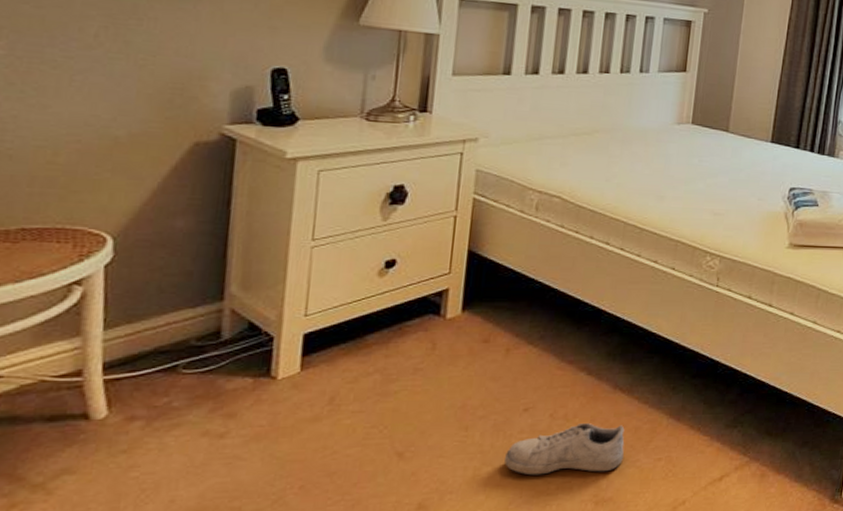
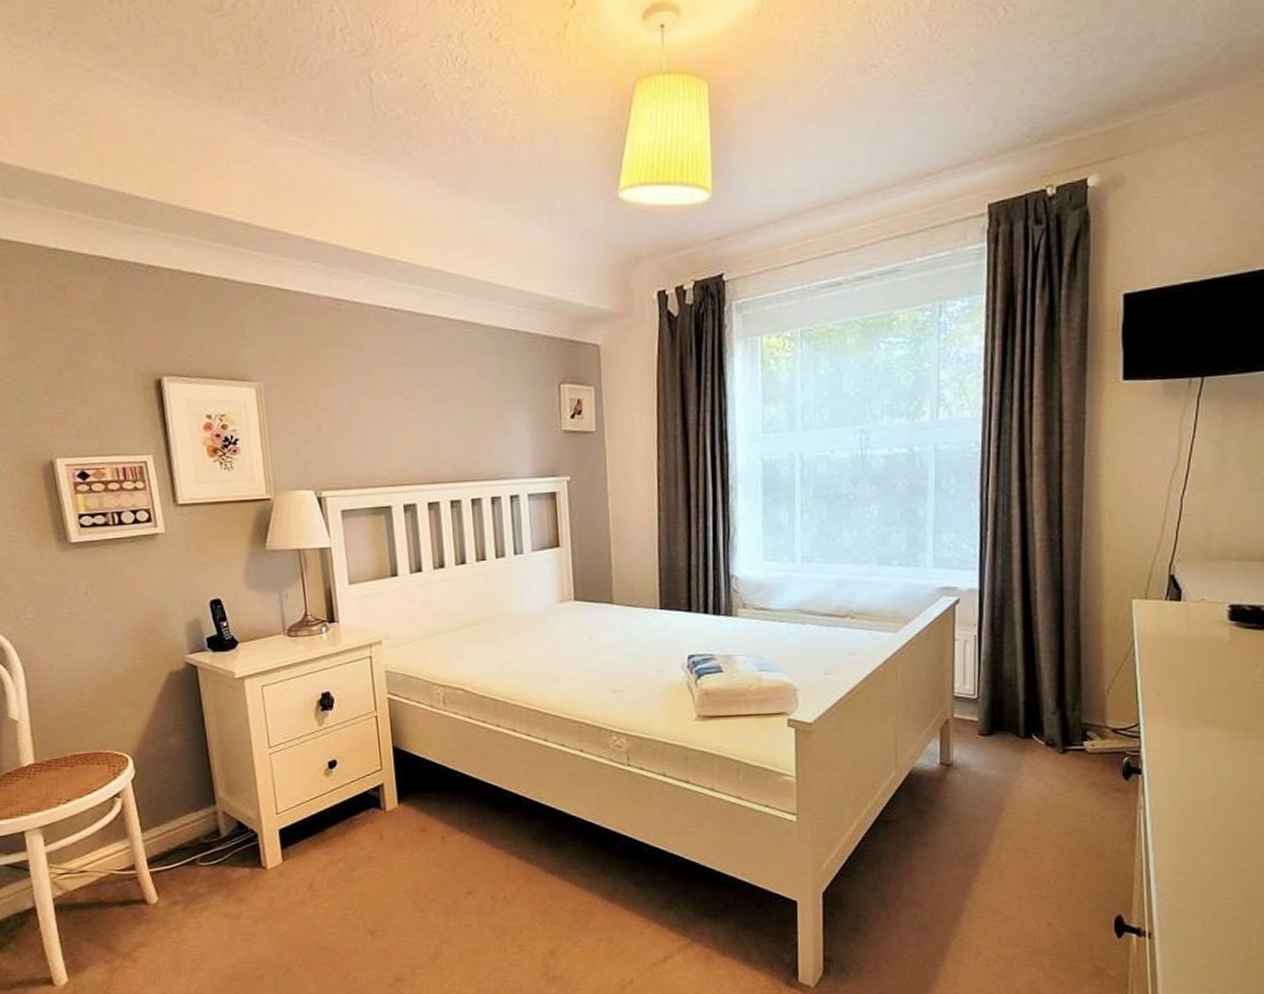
shoe: present [504,423,625,476] -> none [459,905,566,954]

